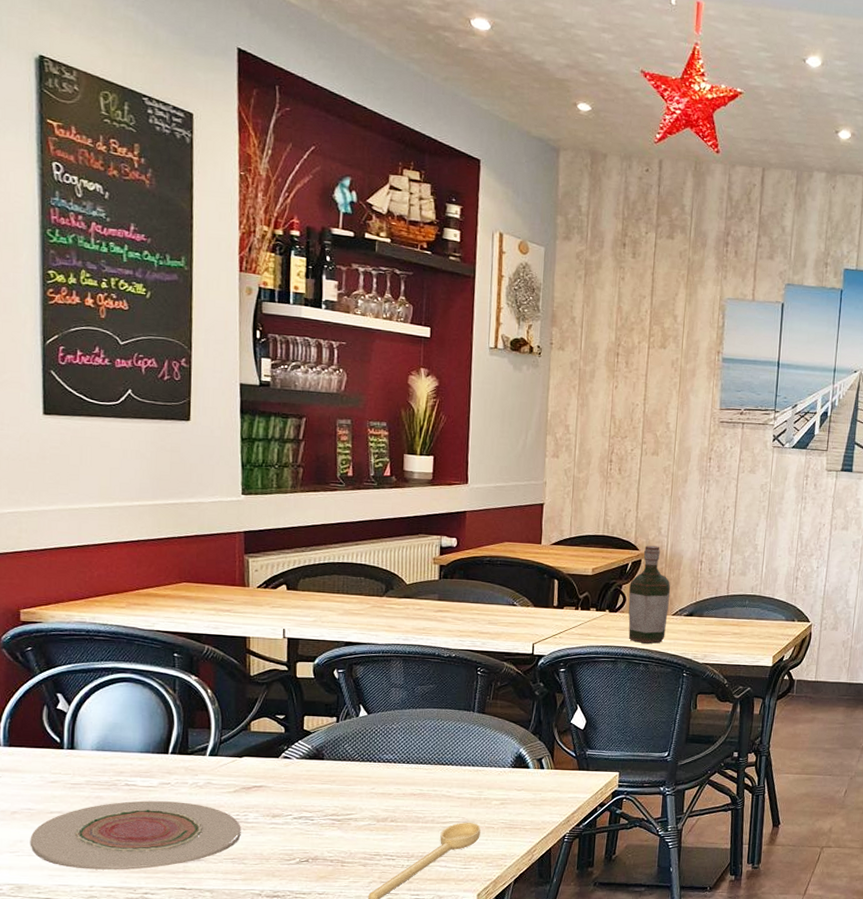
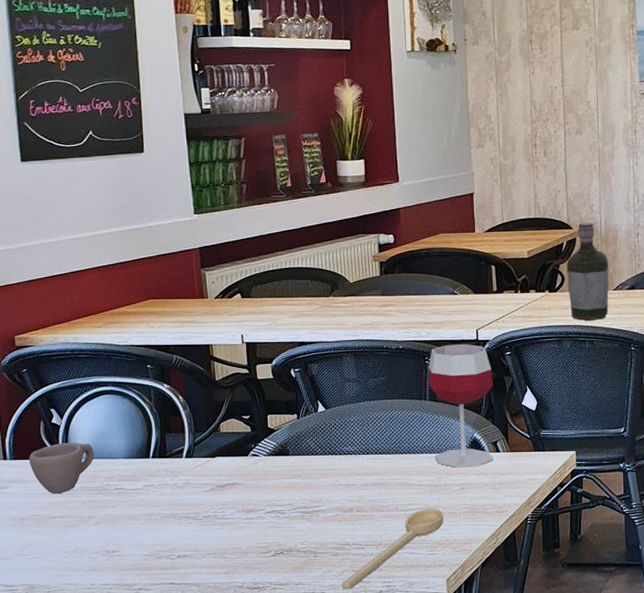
cup: none [27,731,105,787] -> present [29,442,95,494]
plate: present [30,800,241,870] -> none [38,502,220,569]
wineglass: none [477,657,545,783] -> present [428,344,494,468]

